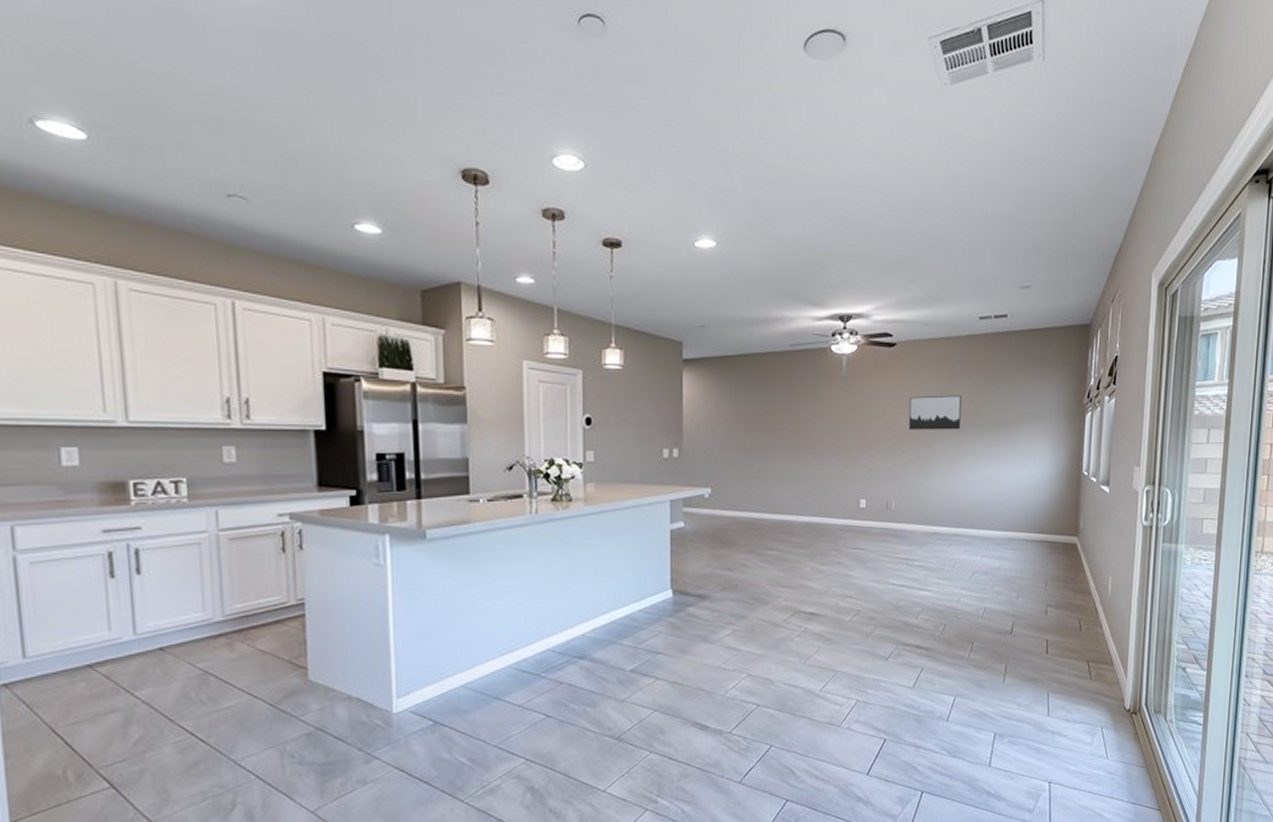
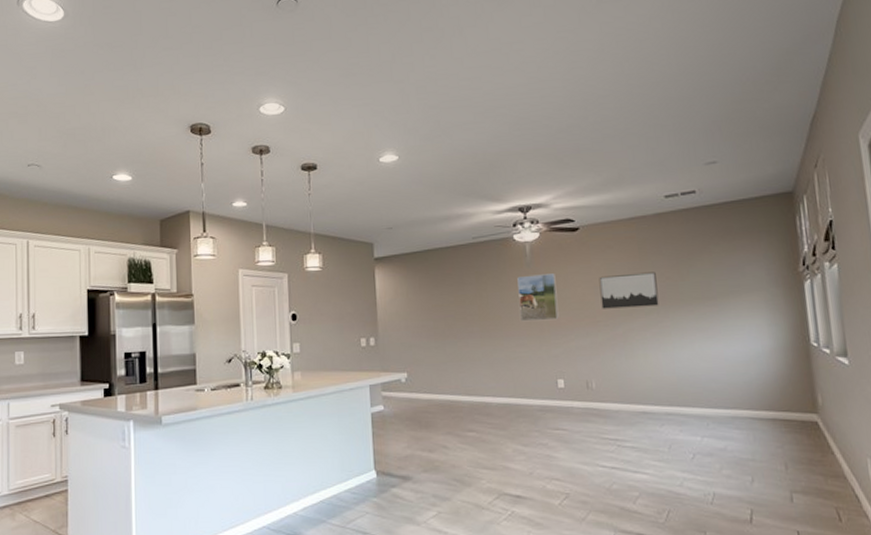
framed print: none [831,390,868,439] -> present [517,273,559,321]

